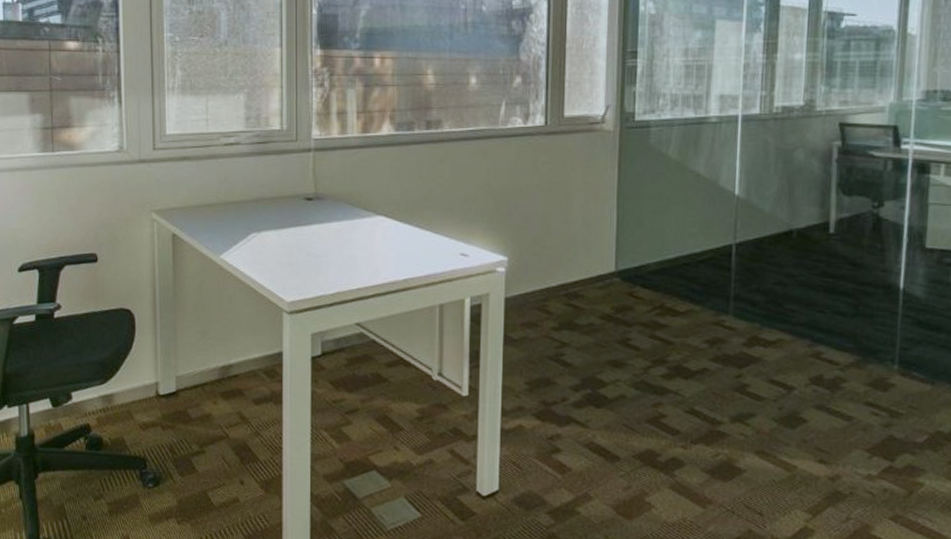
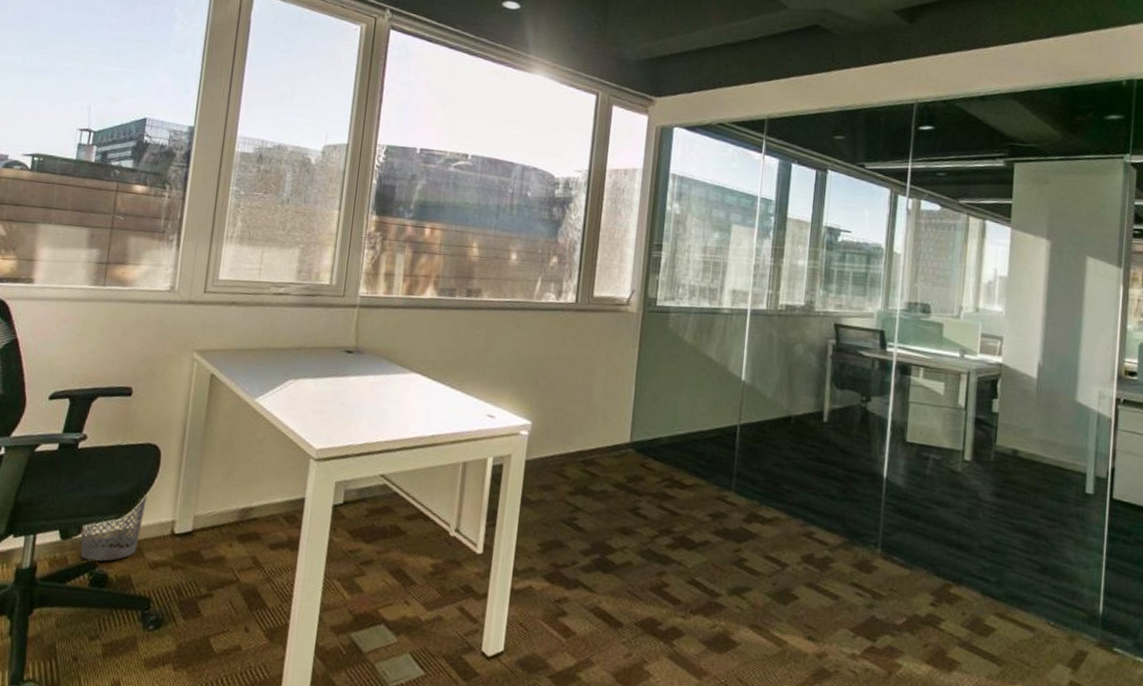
wastebasket: none [70,358,128,426] -> present [80,494,147,561]

